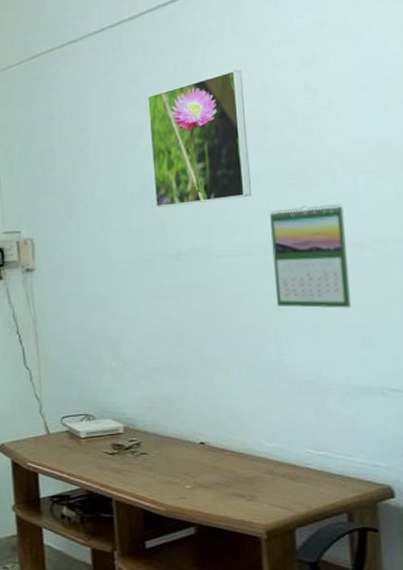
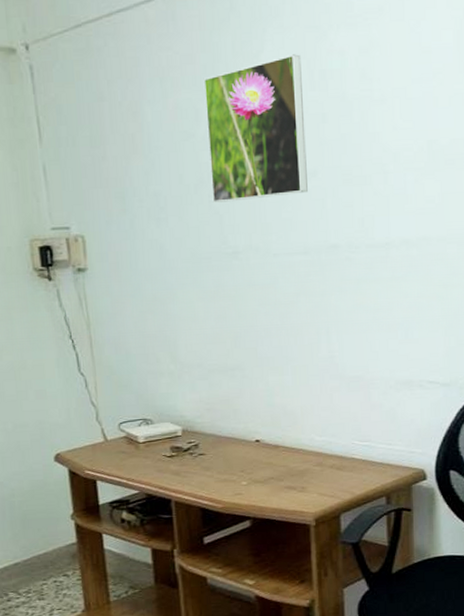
calendar: present [270,204,352,308] -> none [325,201,397,306]

